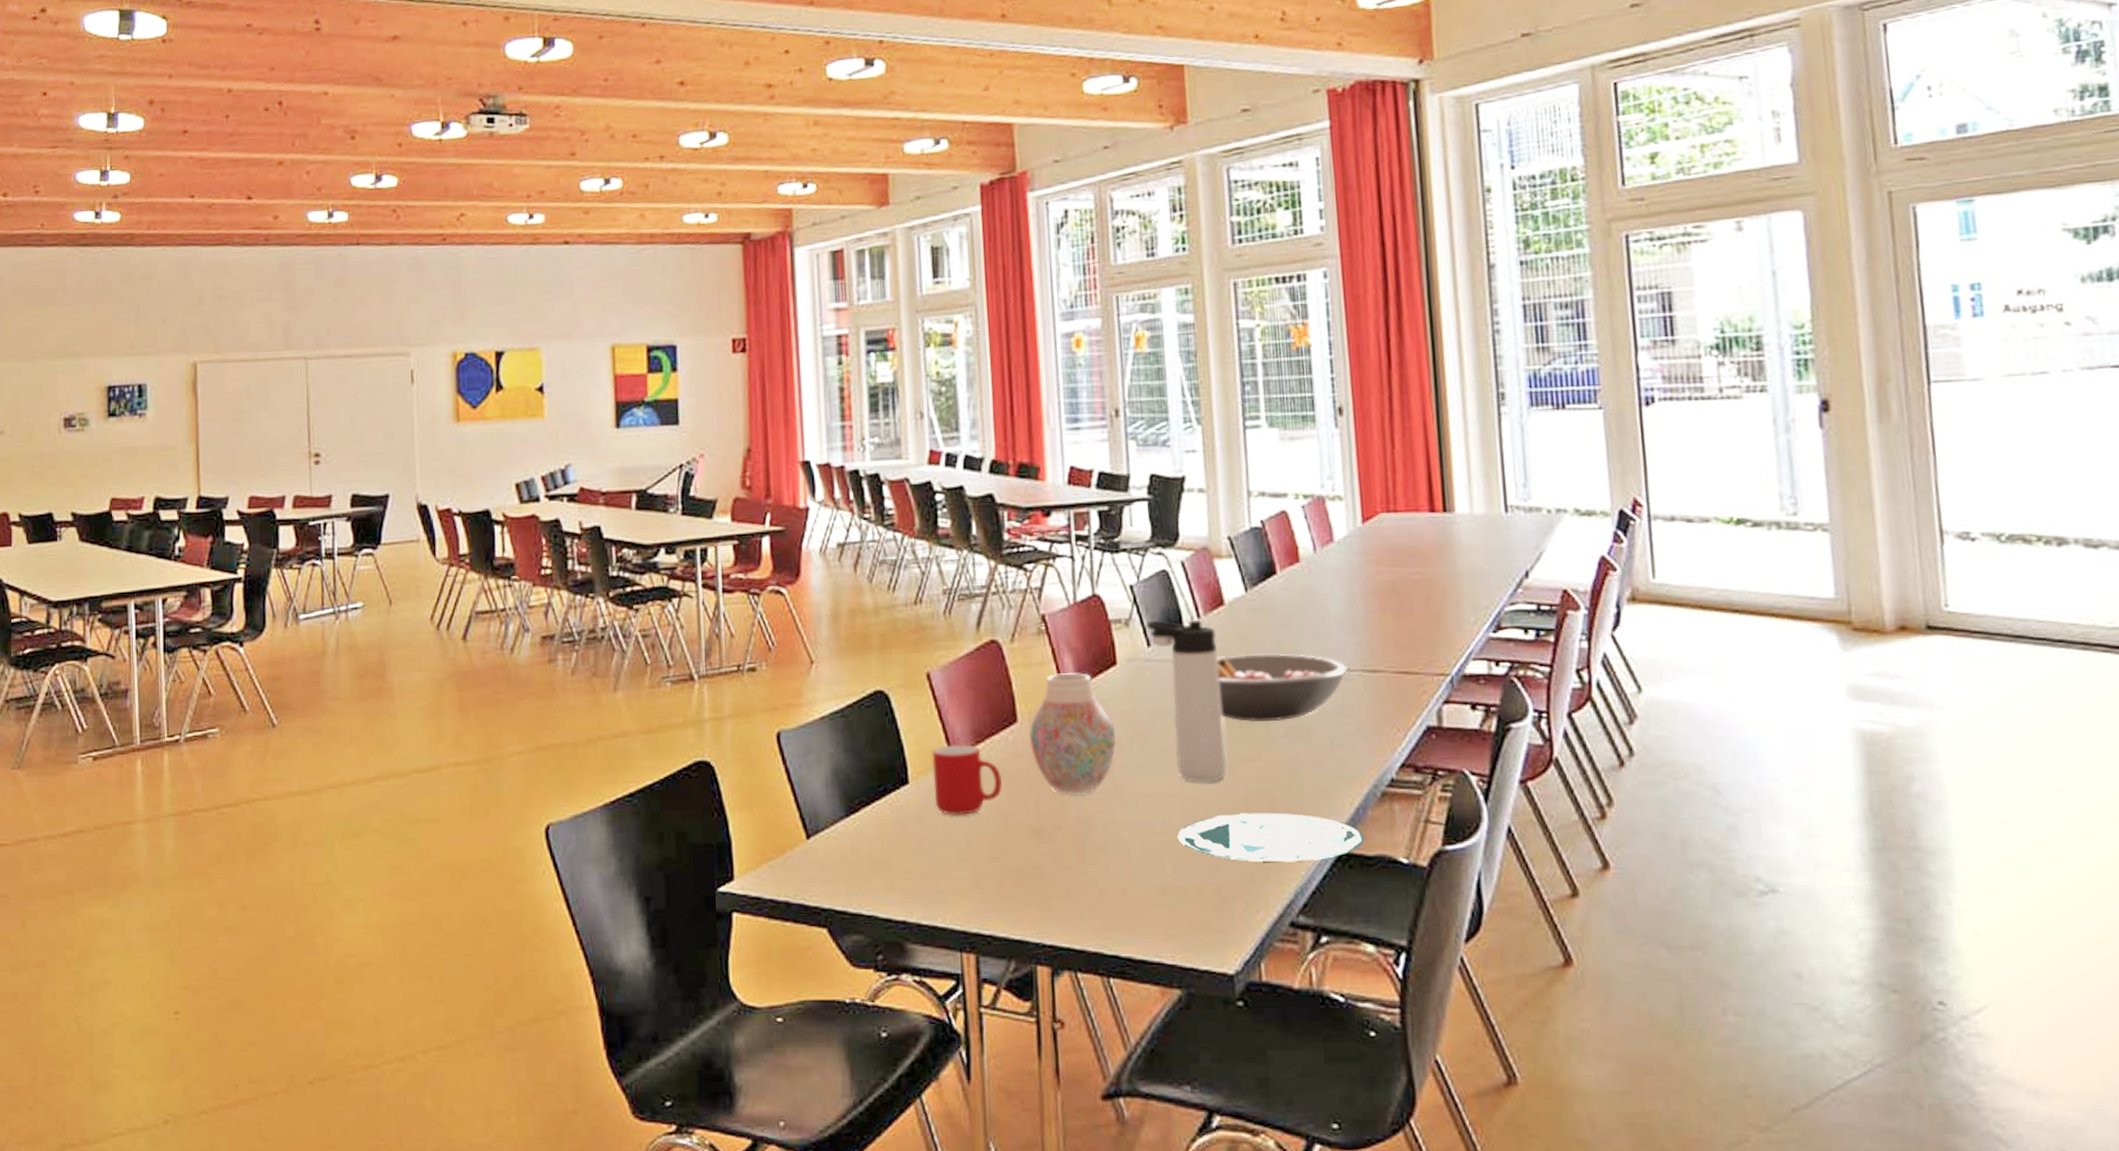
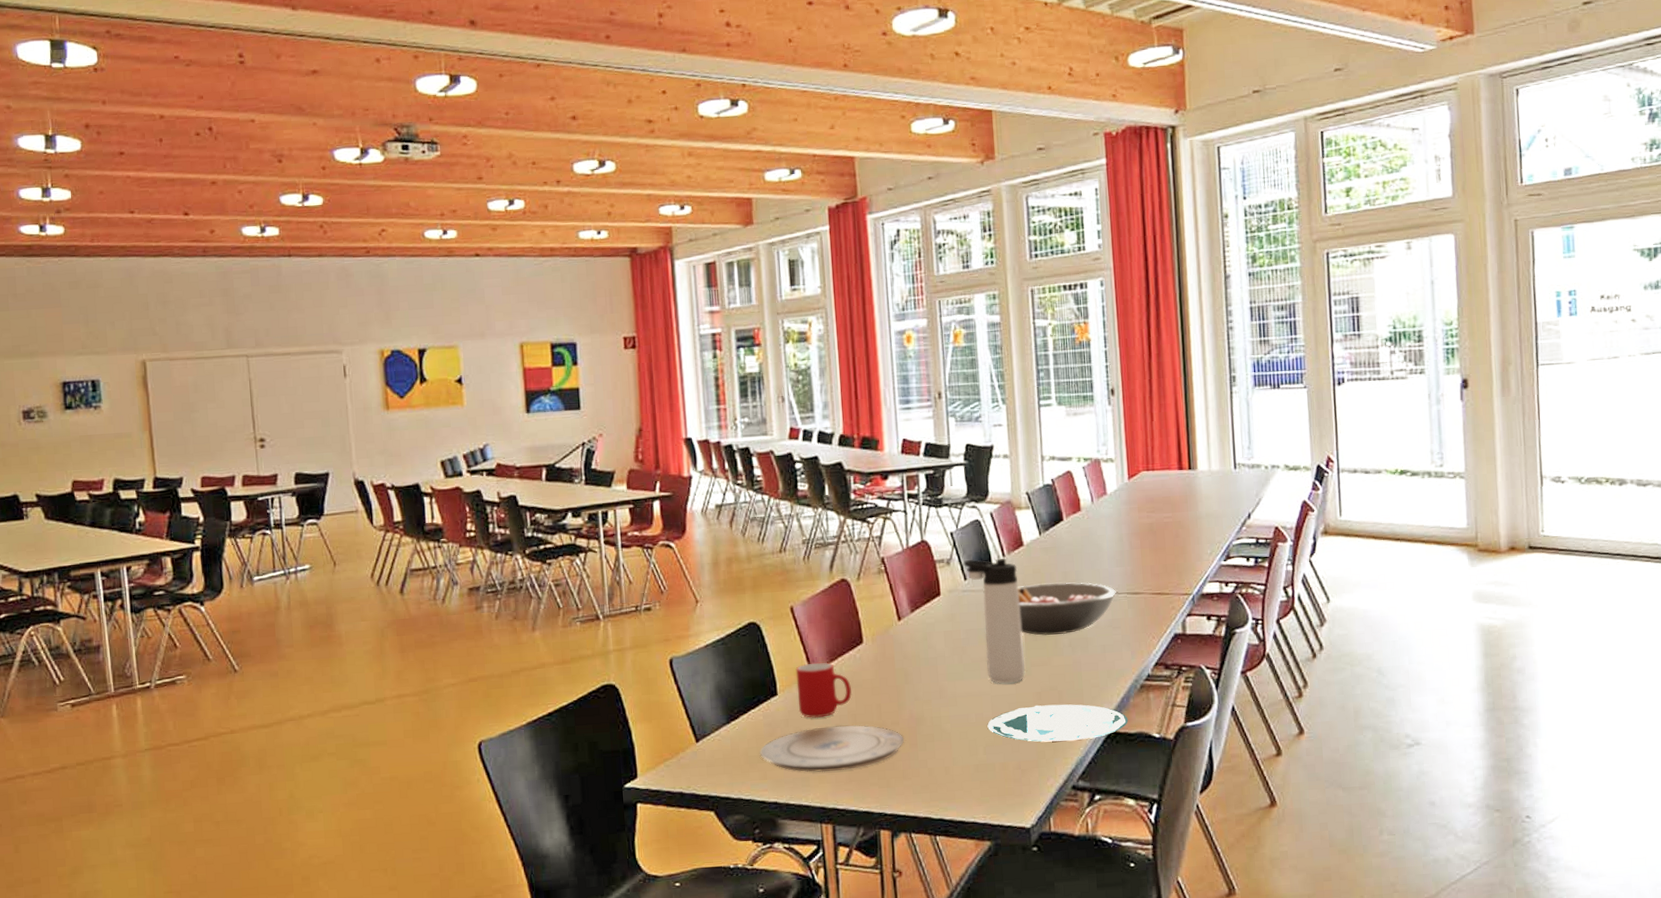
plate: none [885,827,1069,886] -> present [760,725,905,773]
vase: present [1028,673,1116,794] -> none [872,602,940,697]

